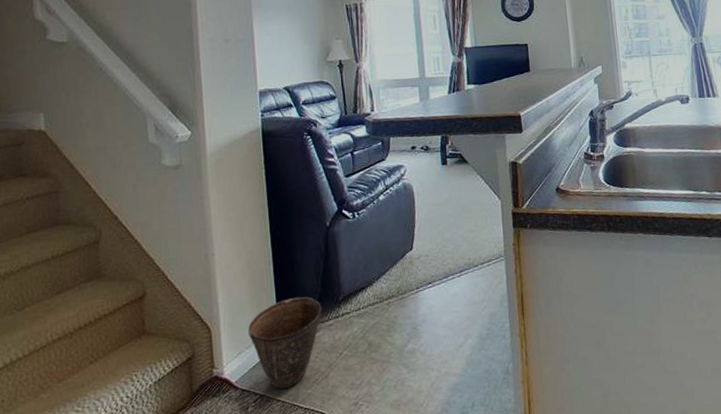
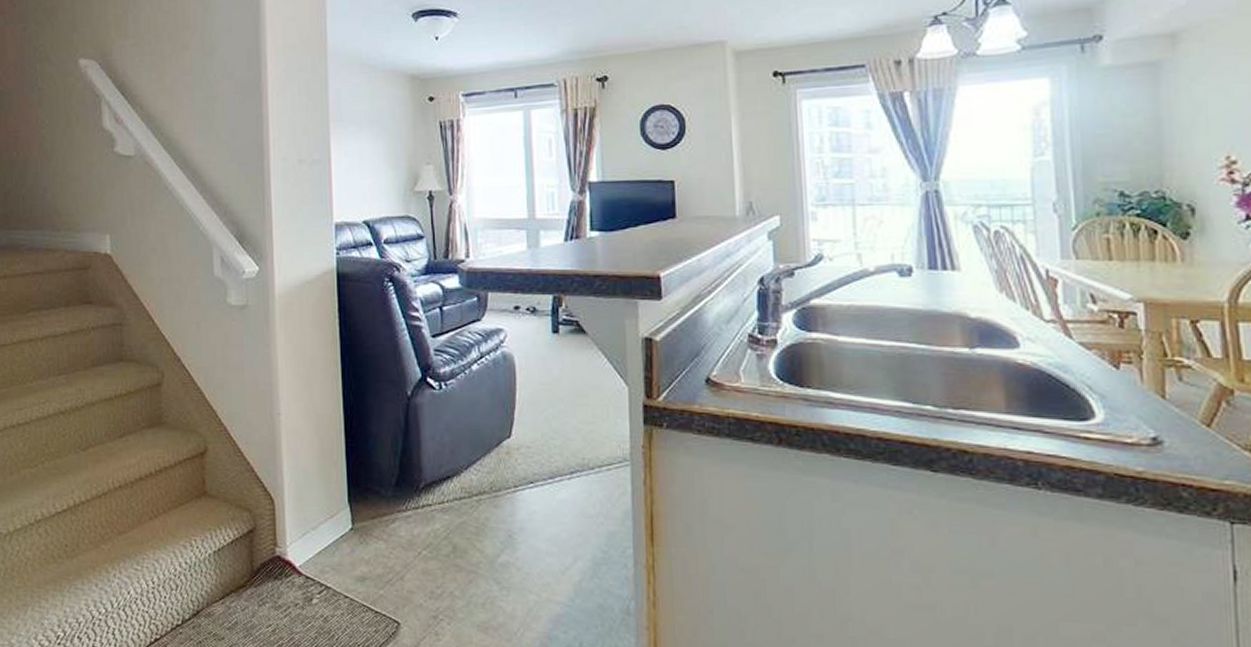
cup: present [248,297,322,390] -> none [315,478,399,585]

